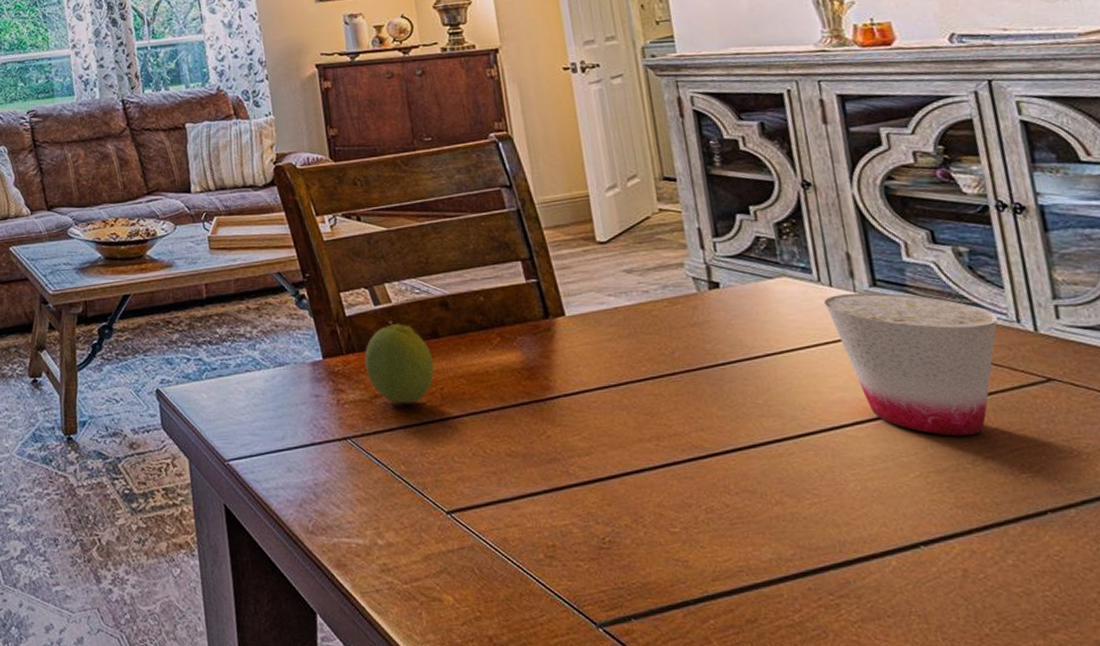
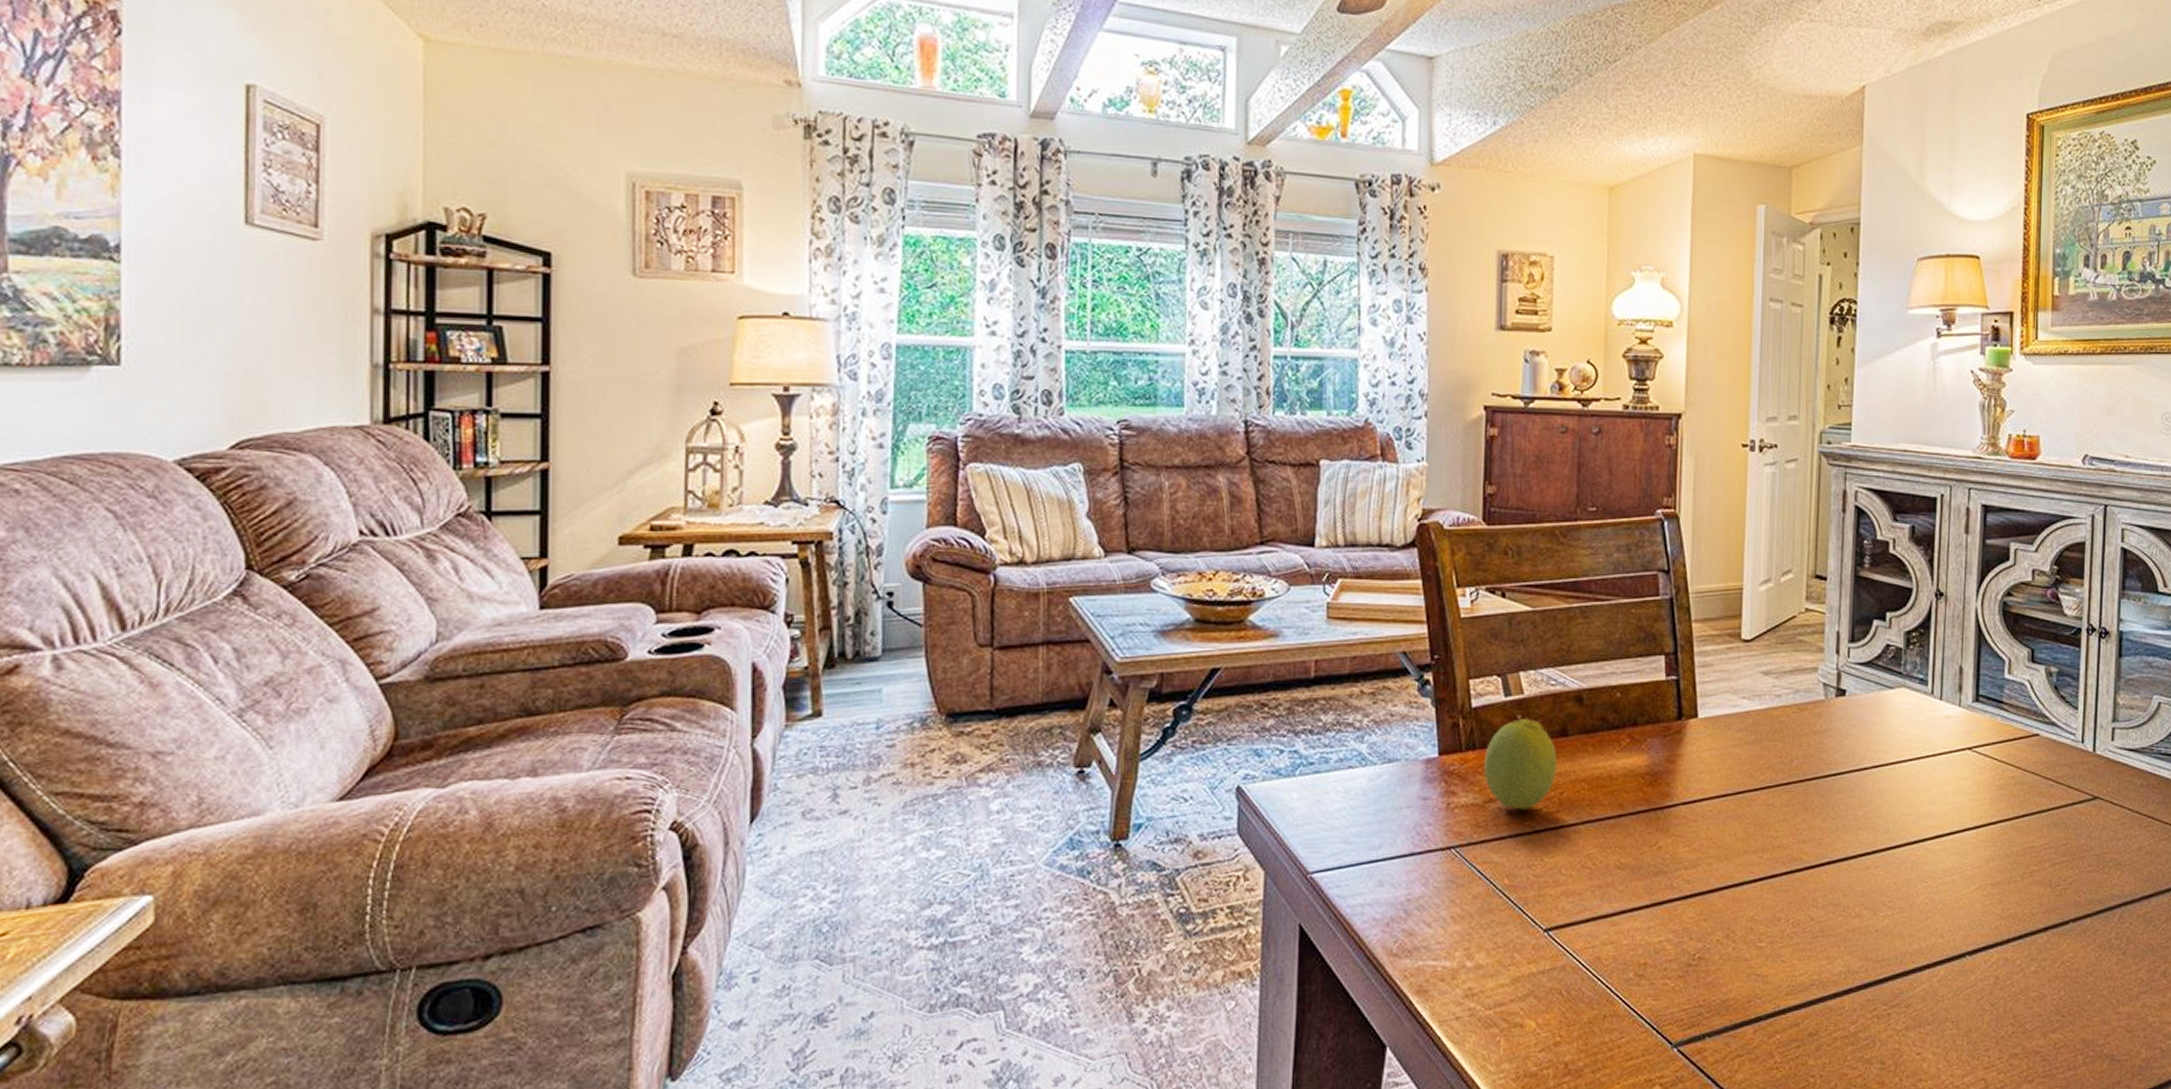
cup: present [824,293,998,436] -> none [1933,707,2067,850]

